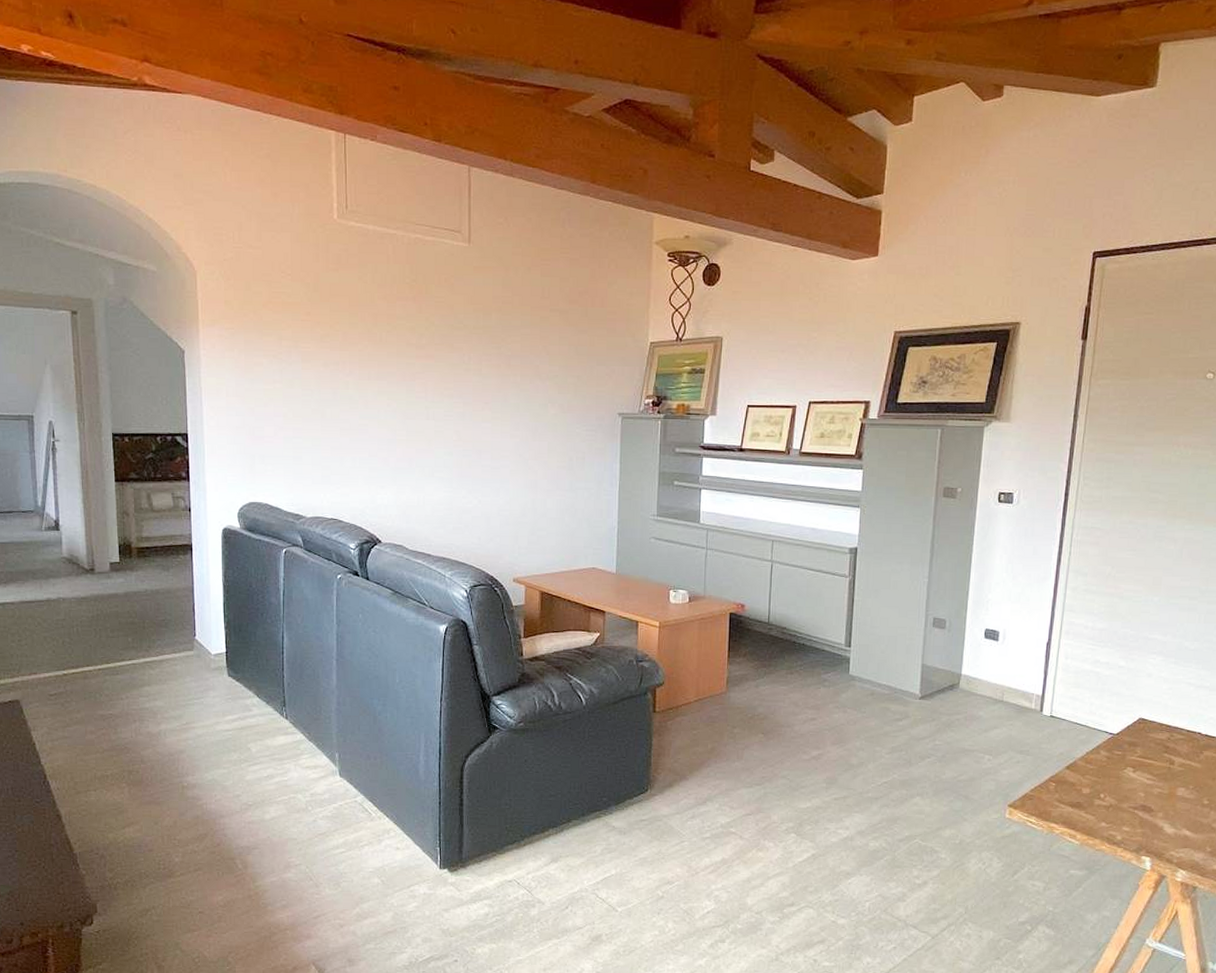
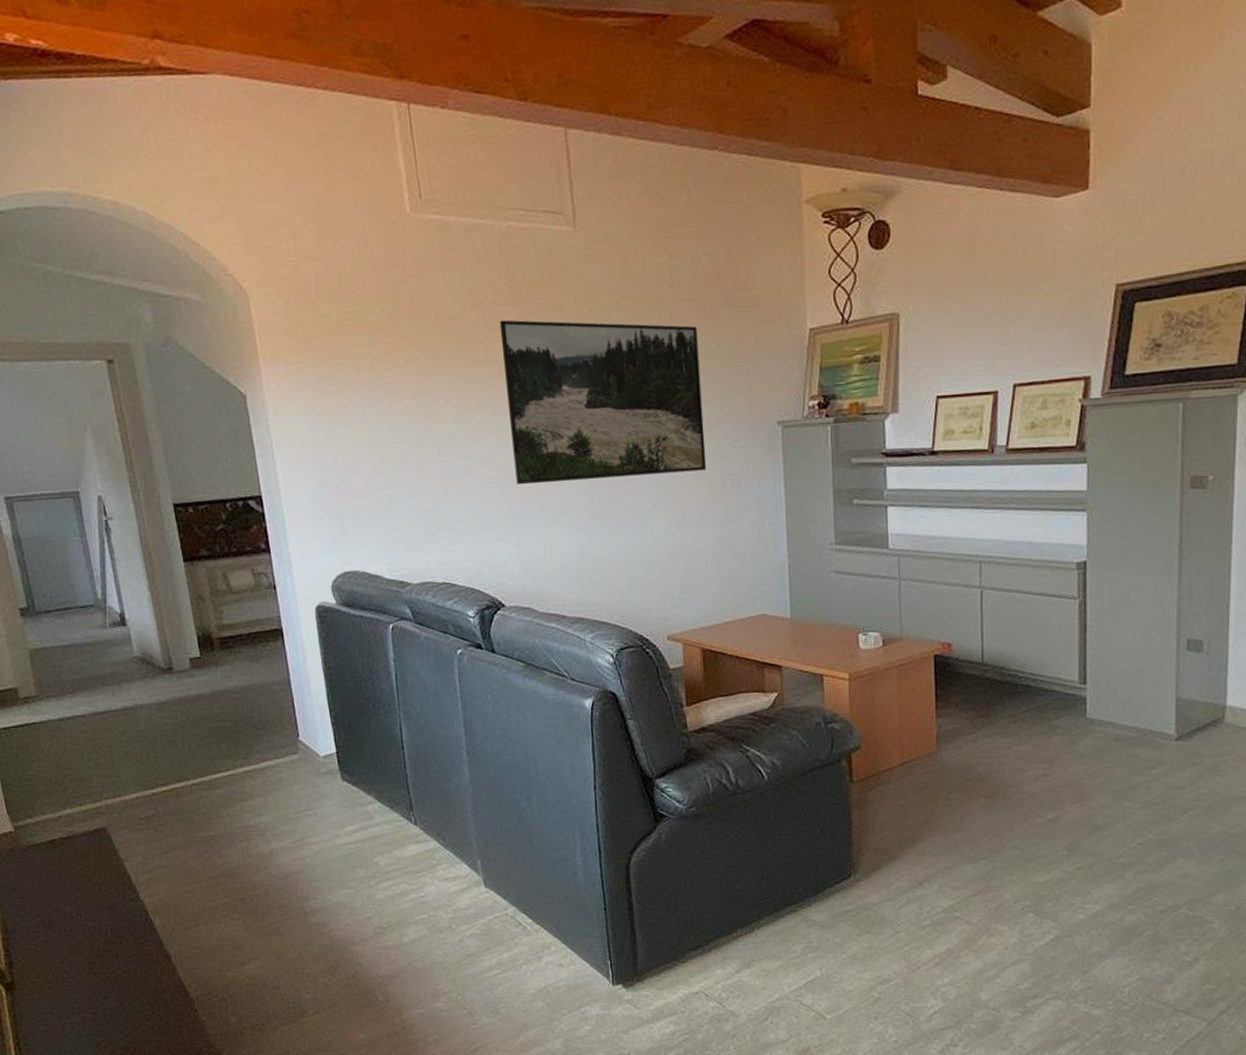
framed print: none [400,311,560,447] -> present [499,319,707,485]

